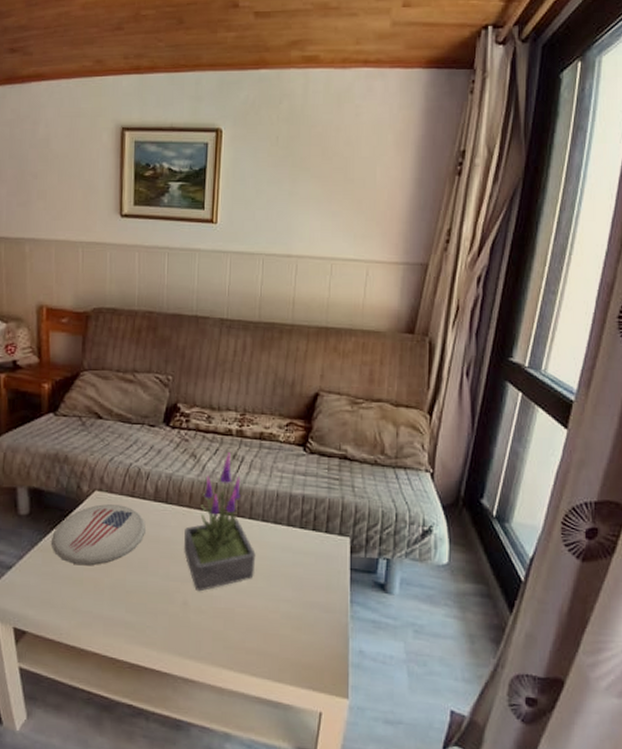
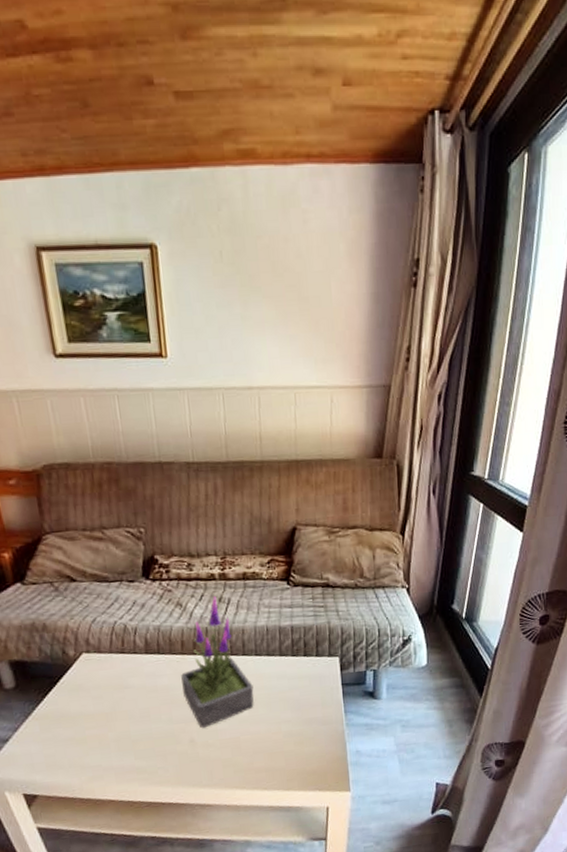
plate: present [52,504,146,566] -> none [45,662,142,726]

